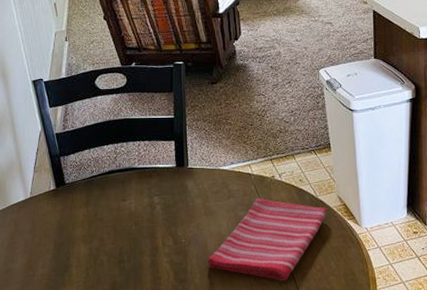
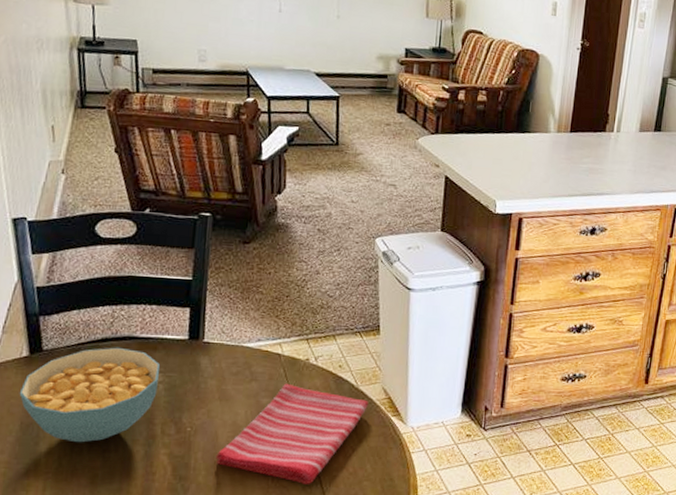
cereal bowl: none [51,177,156,256] -> present [19,347,160,443]

